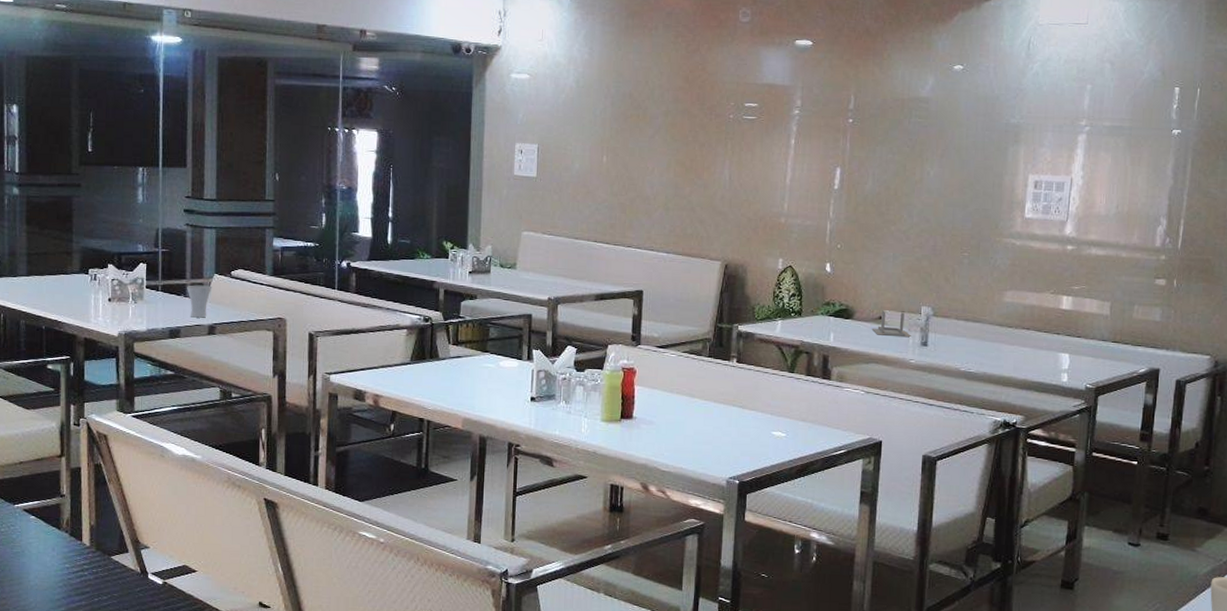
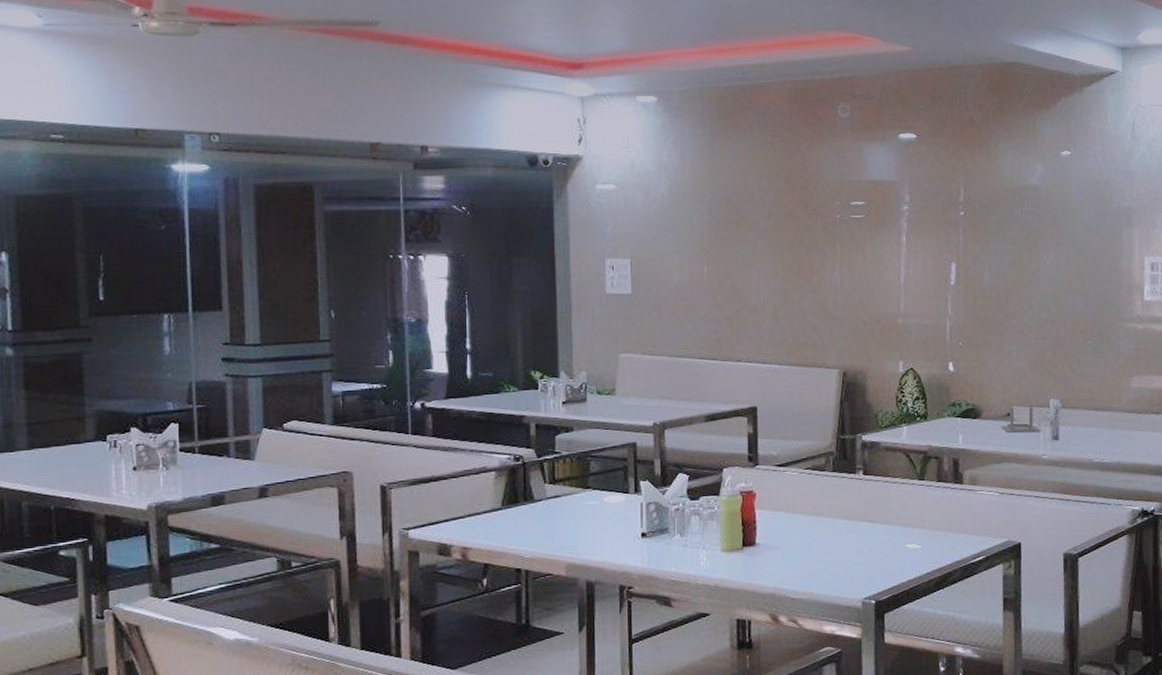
cup: present [186,285,212,318] -> none [229,442,261,480]

